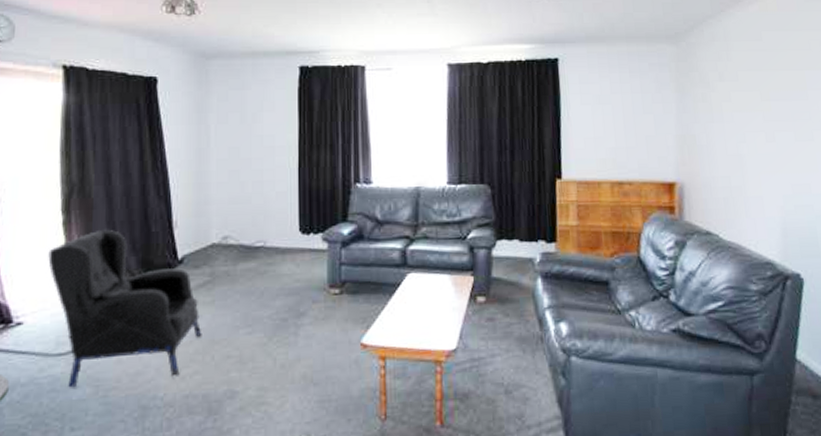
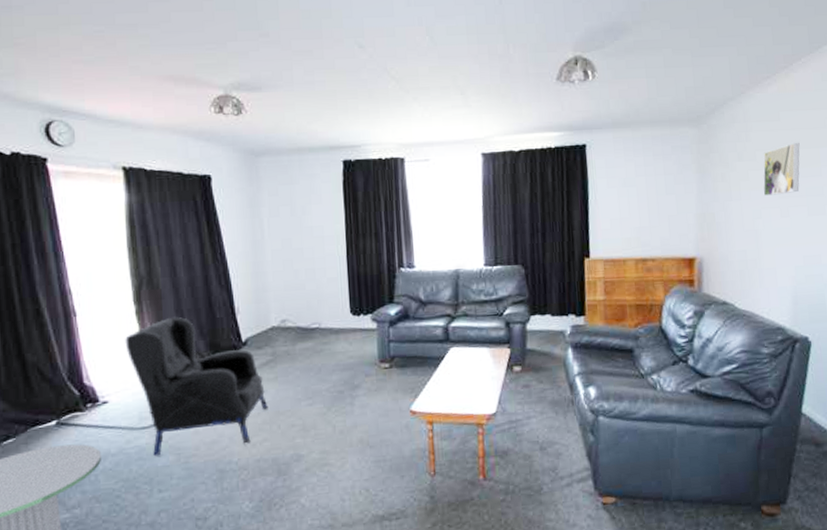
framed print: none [746,63,785,119] -> present [763,142,800,196]

